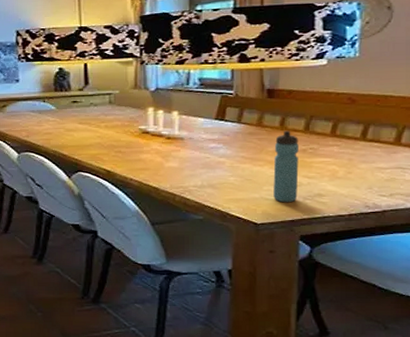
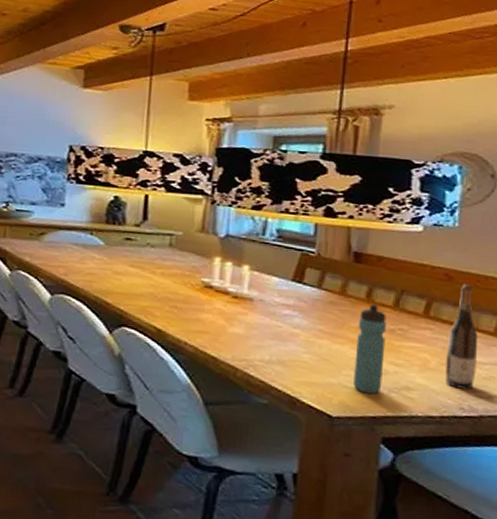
wine bottle: none [351,105,380,191] -> present [444,284,478,390]

